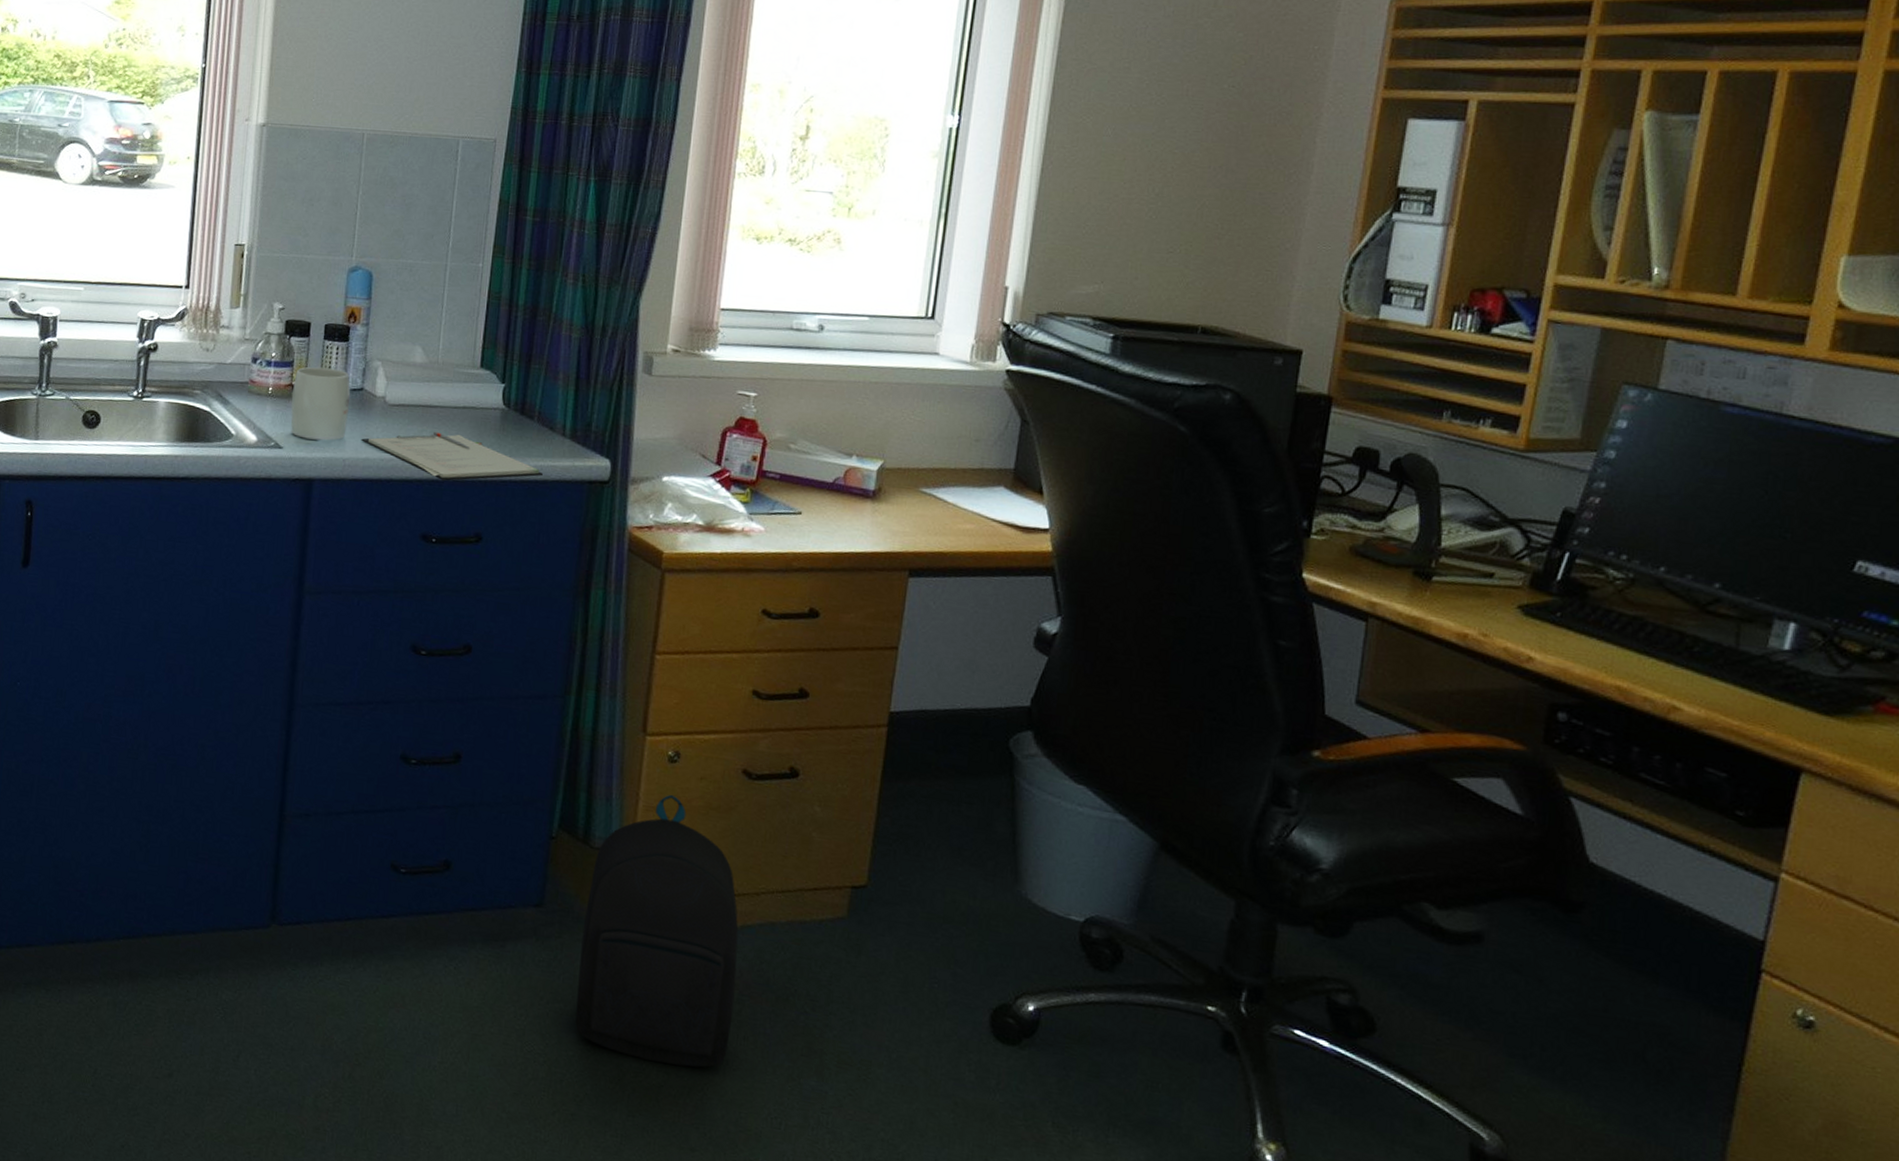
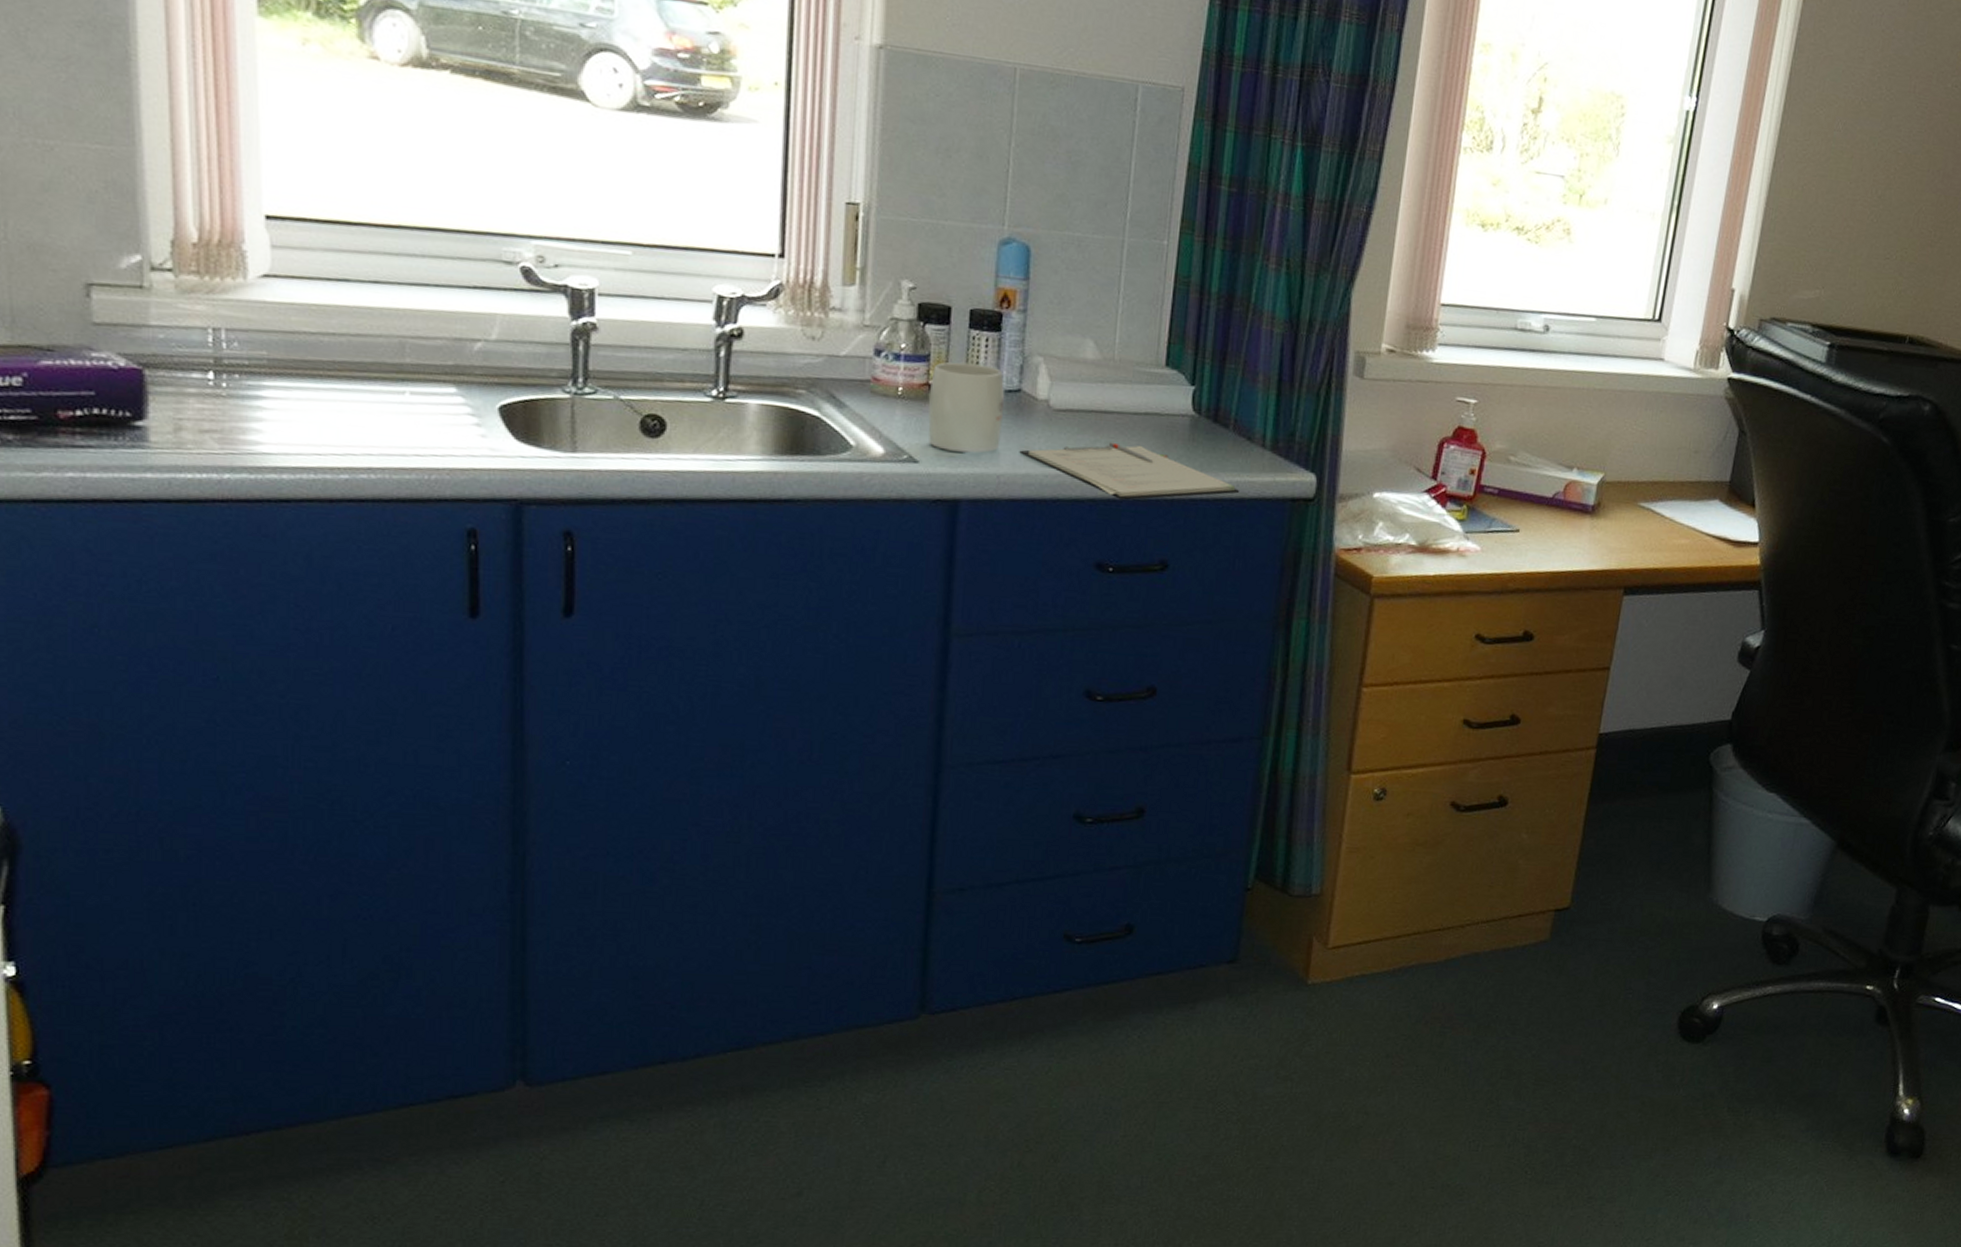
backpack: present [575,794,739,1068] -> none [1271,833,1442,1105]

